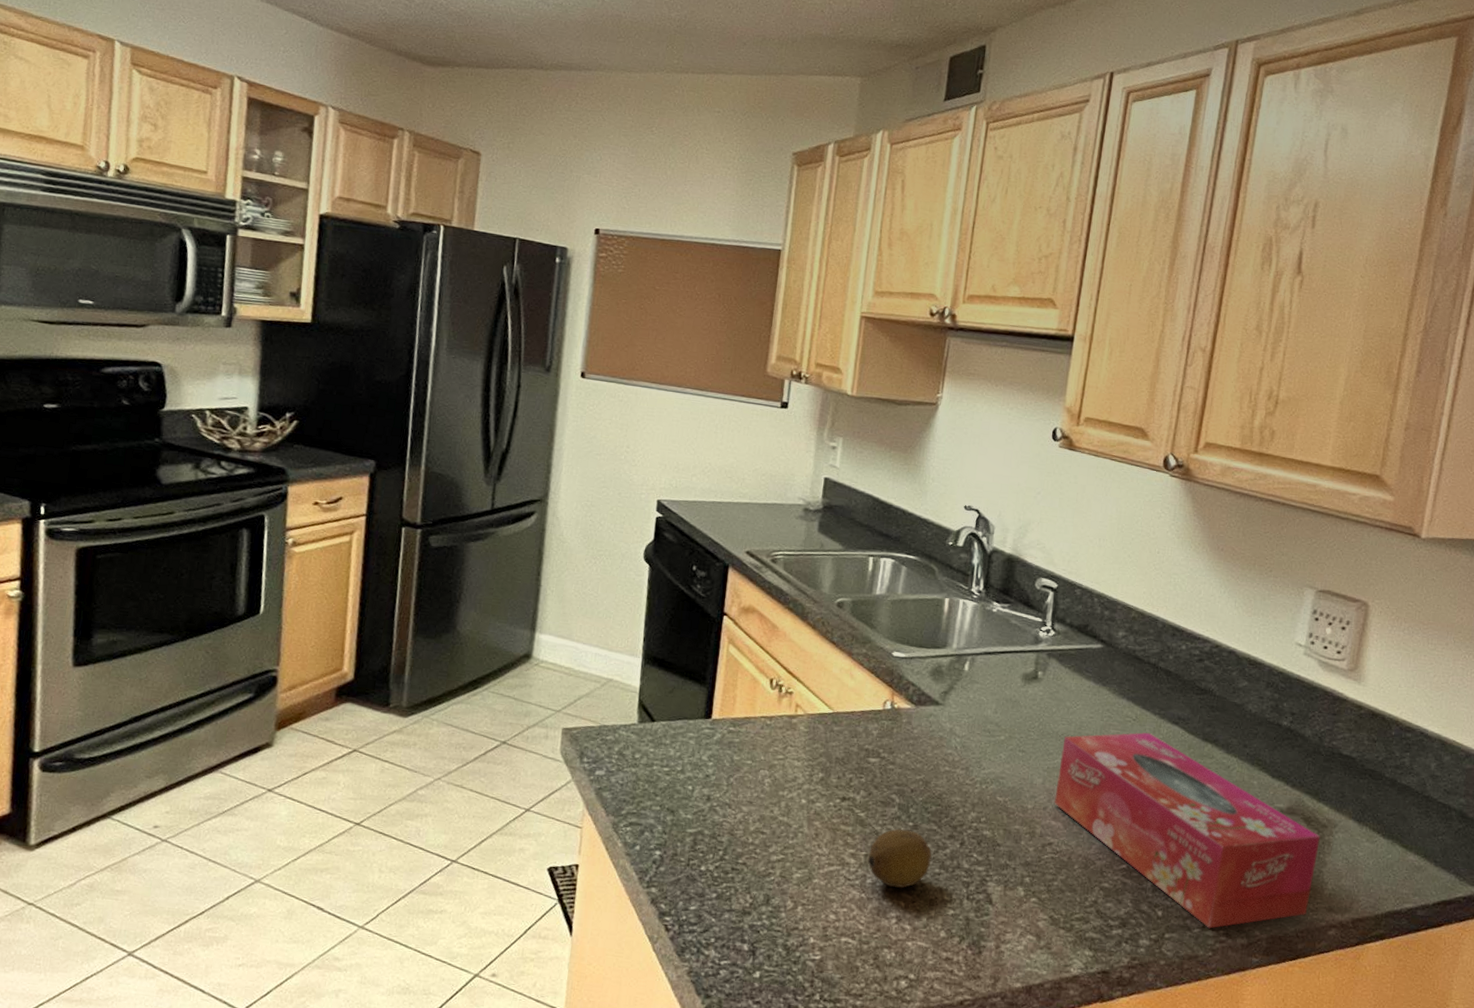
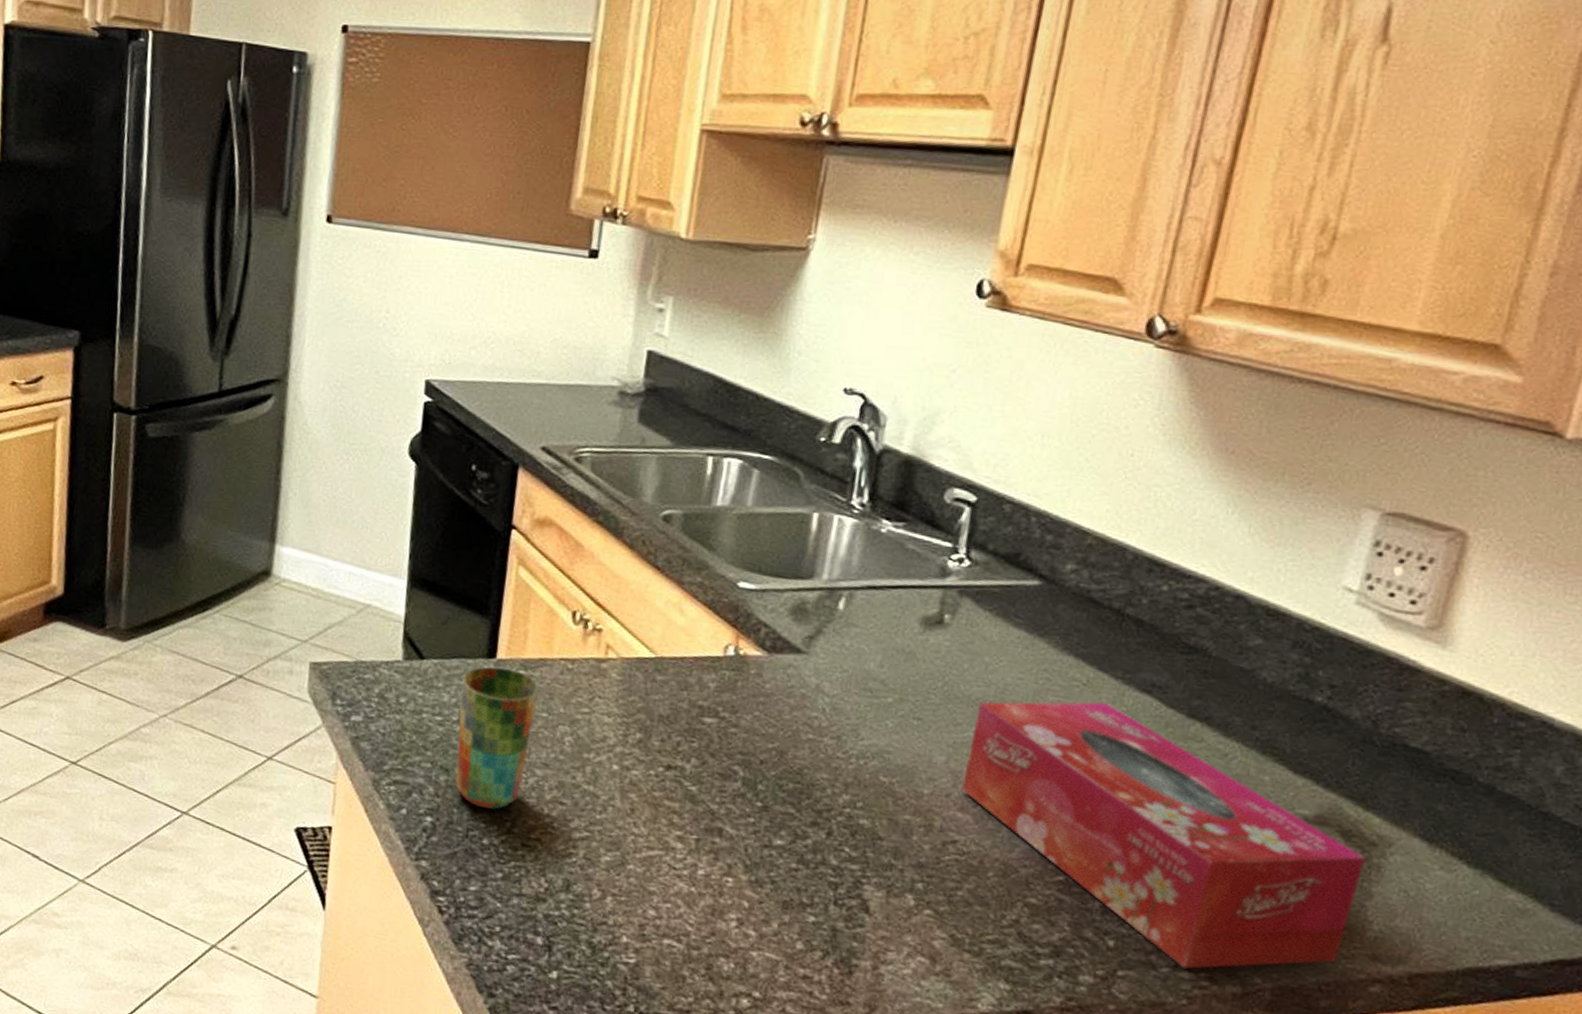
cup: none [679,725,744,842] -> present [455,667,538,810]
fruit: present [867,829,932,889] -> none [699,809,787,885]

